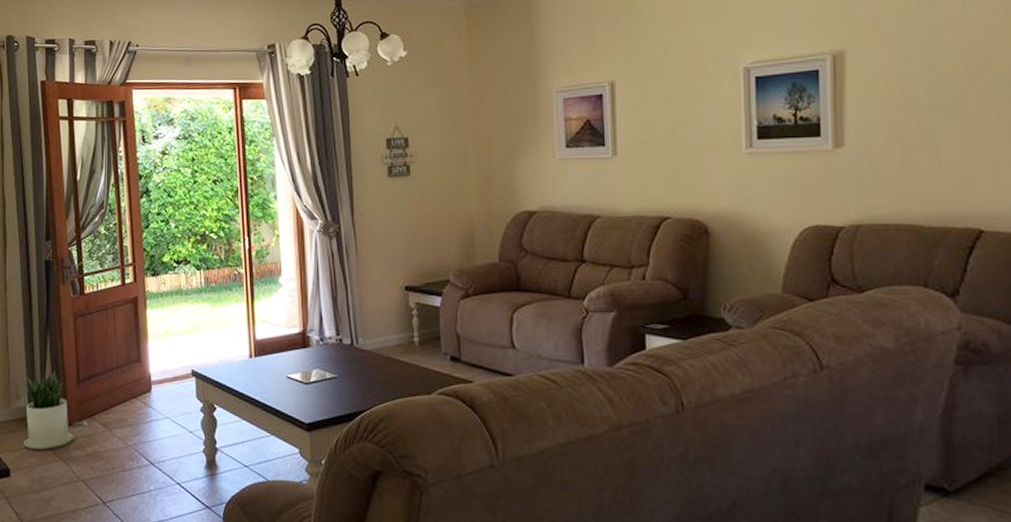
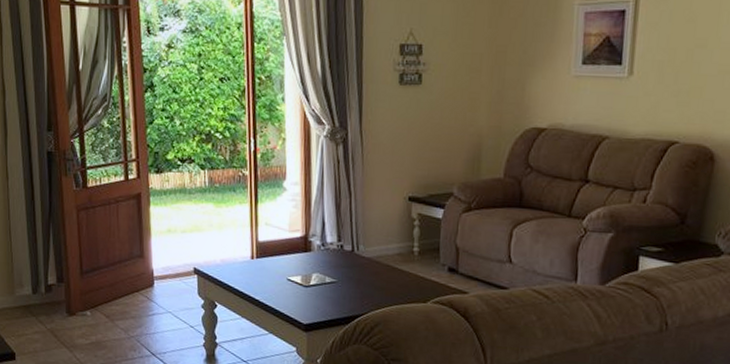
planter: present [23,370,74,451] -> none [26,261,78,337]

